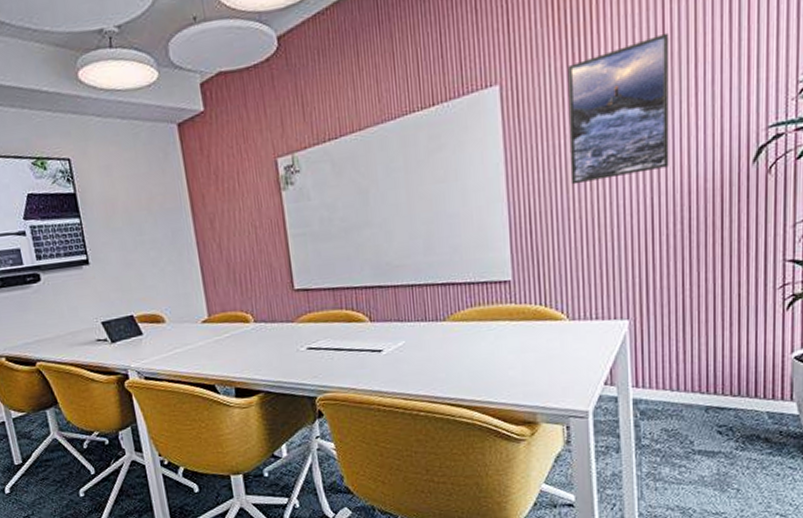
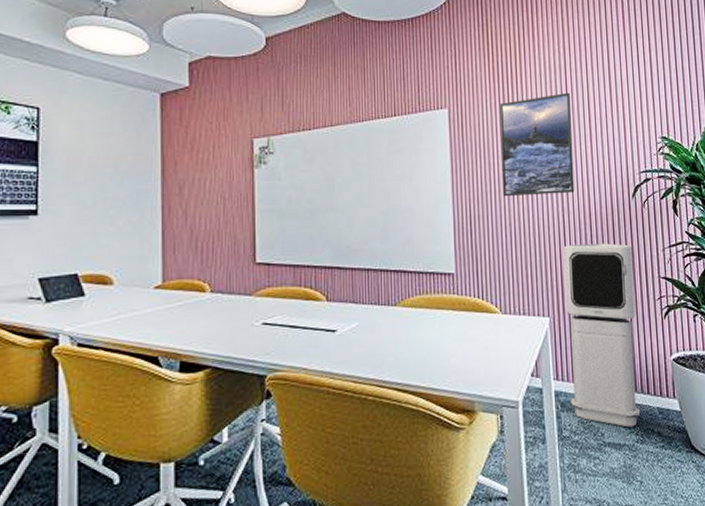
air purifier: none [650,224,748,434] -> present [563,243,641,428]

